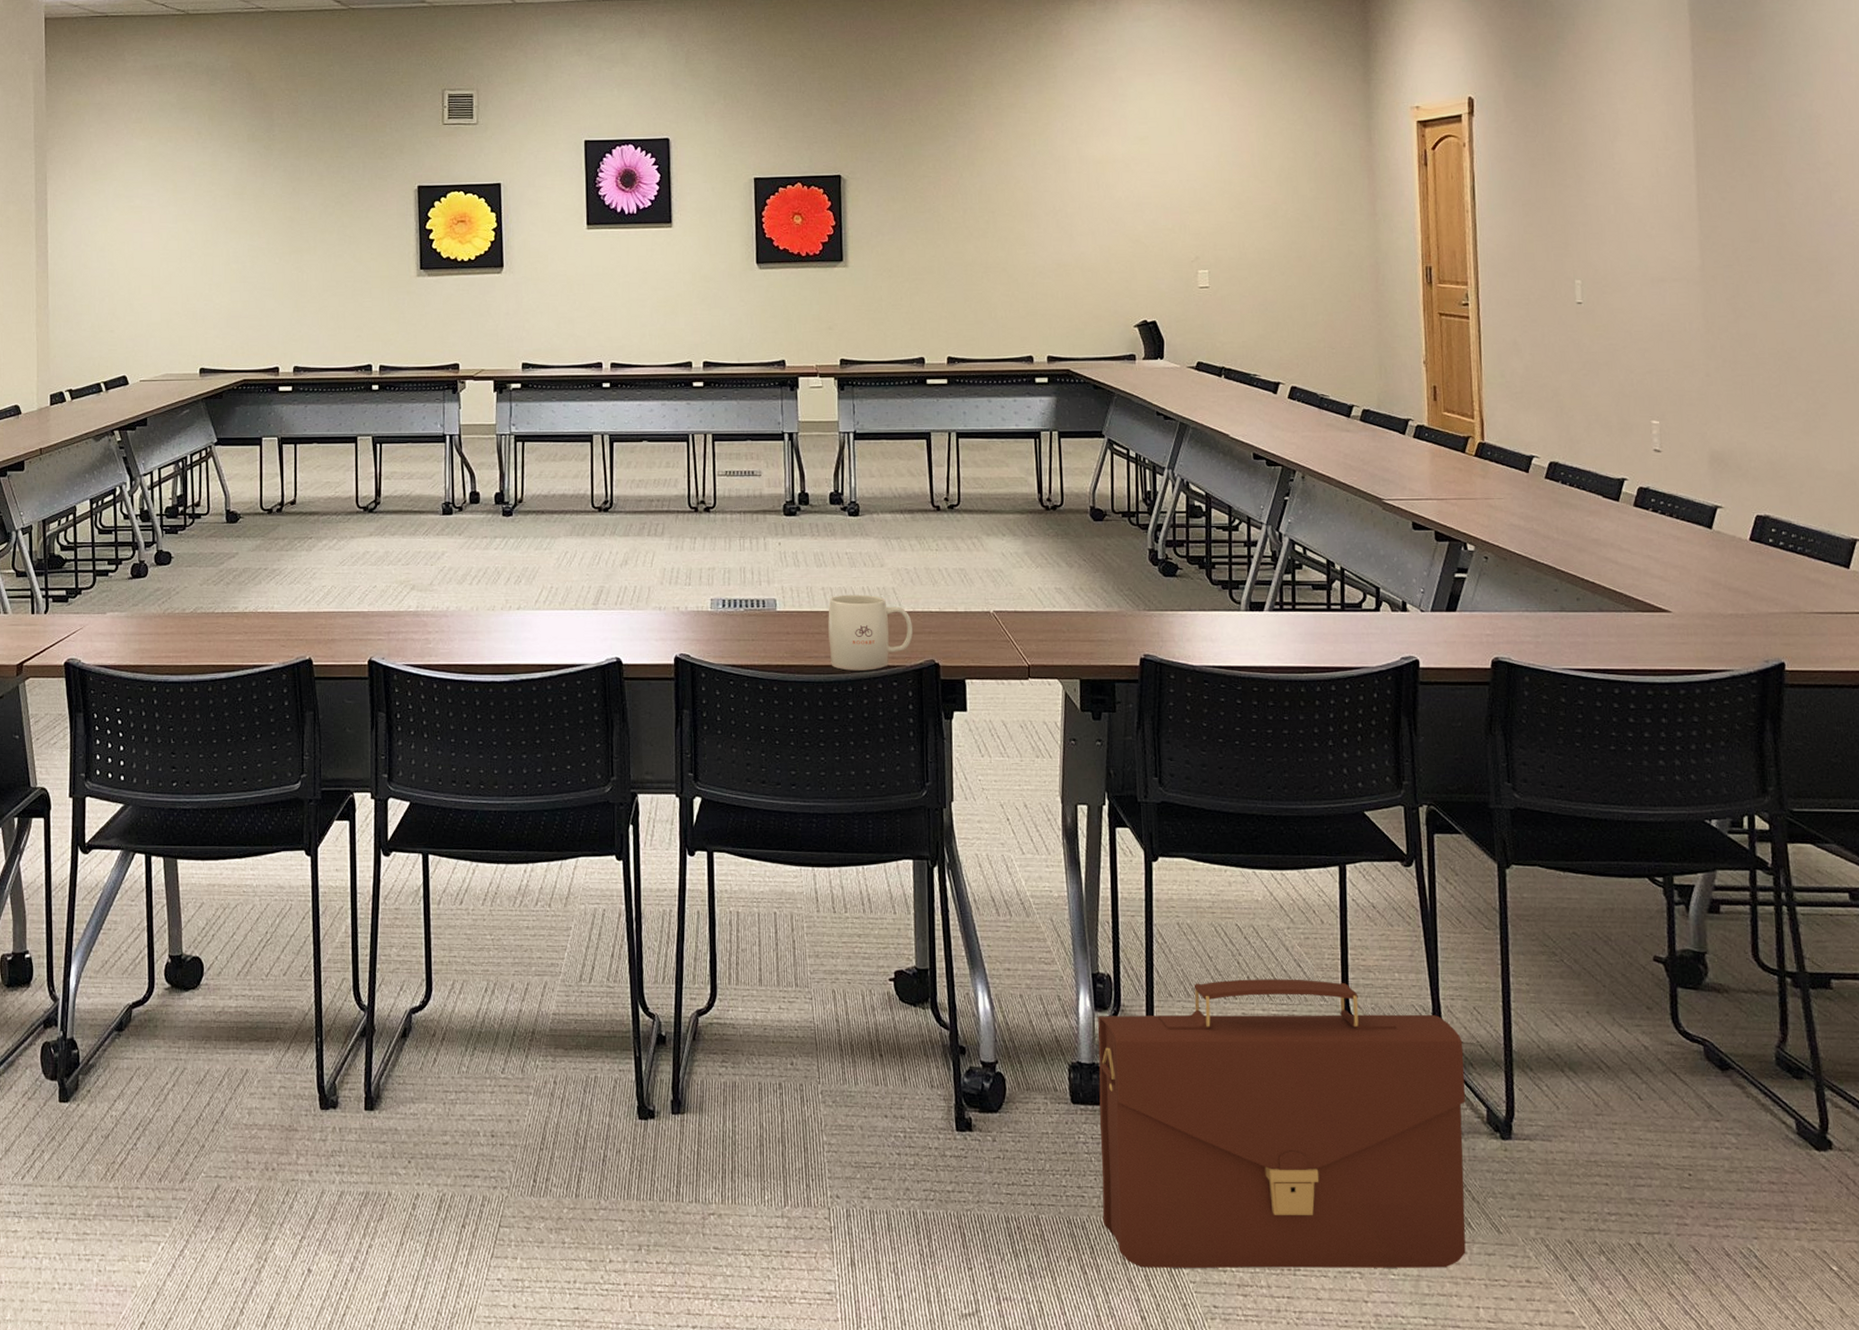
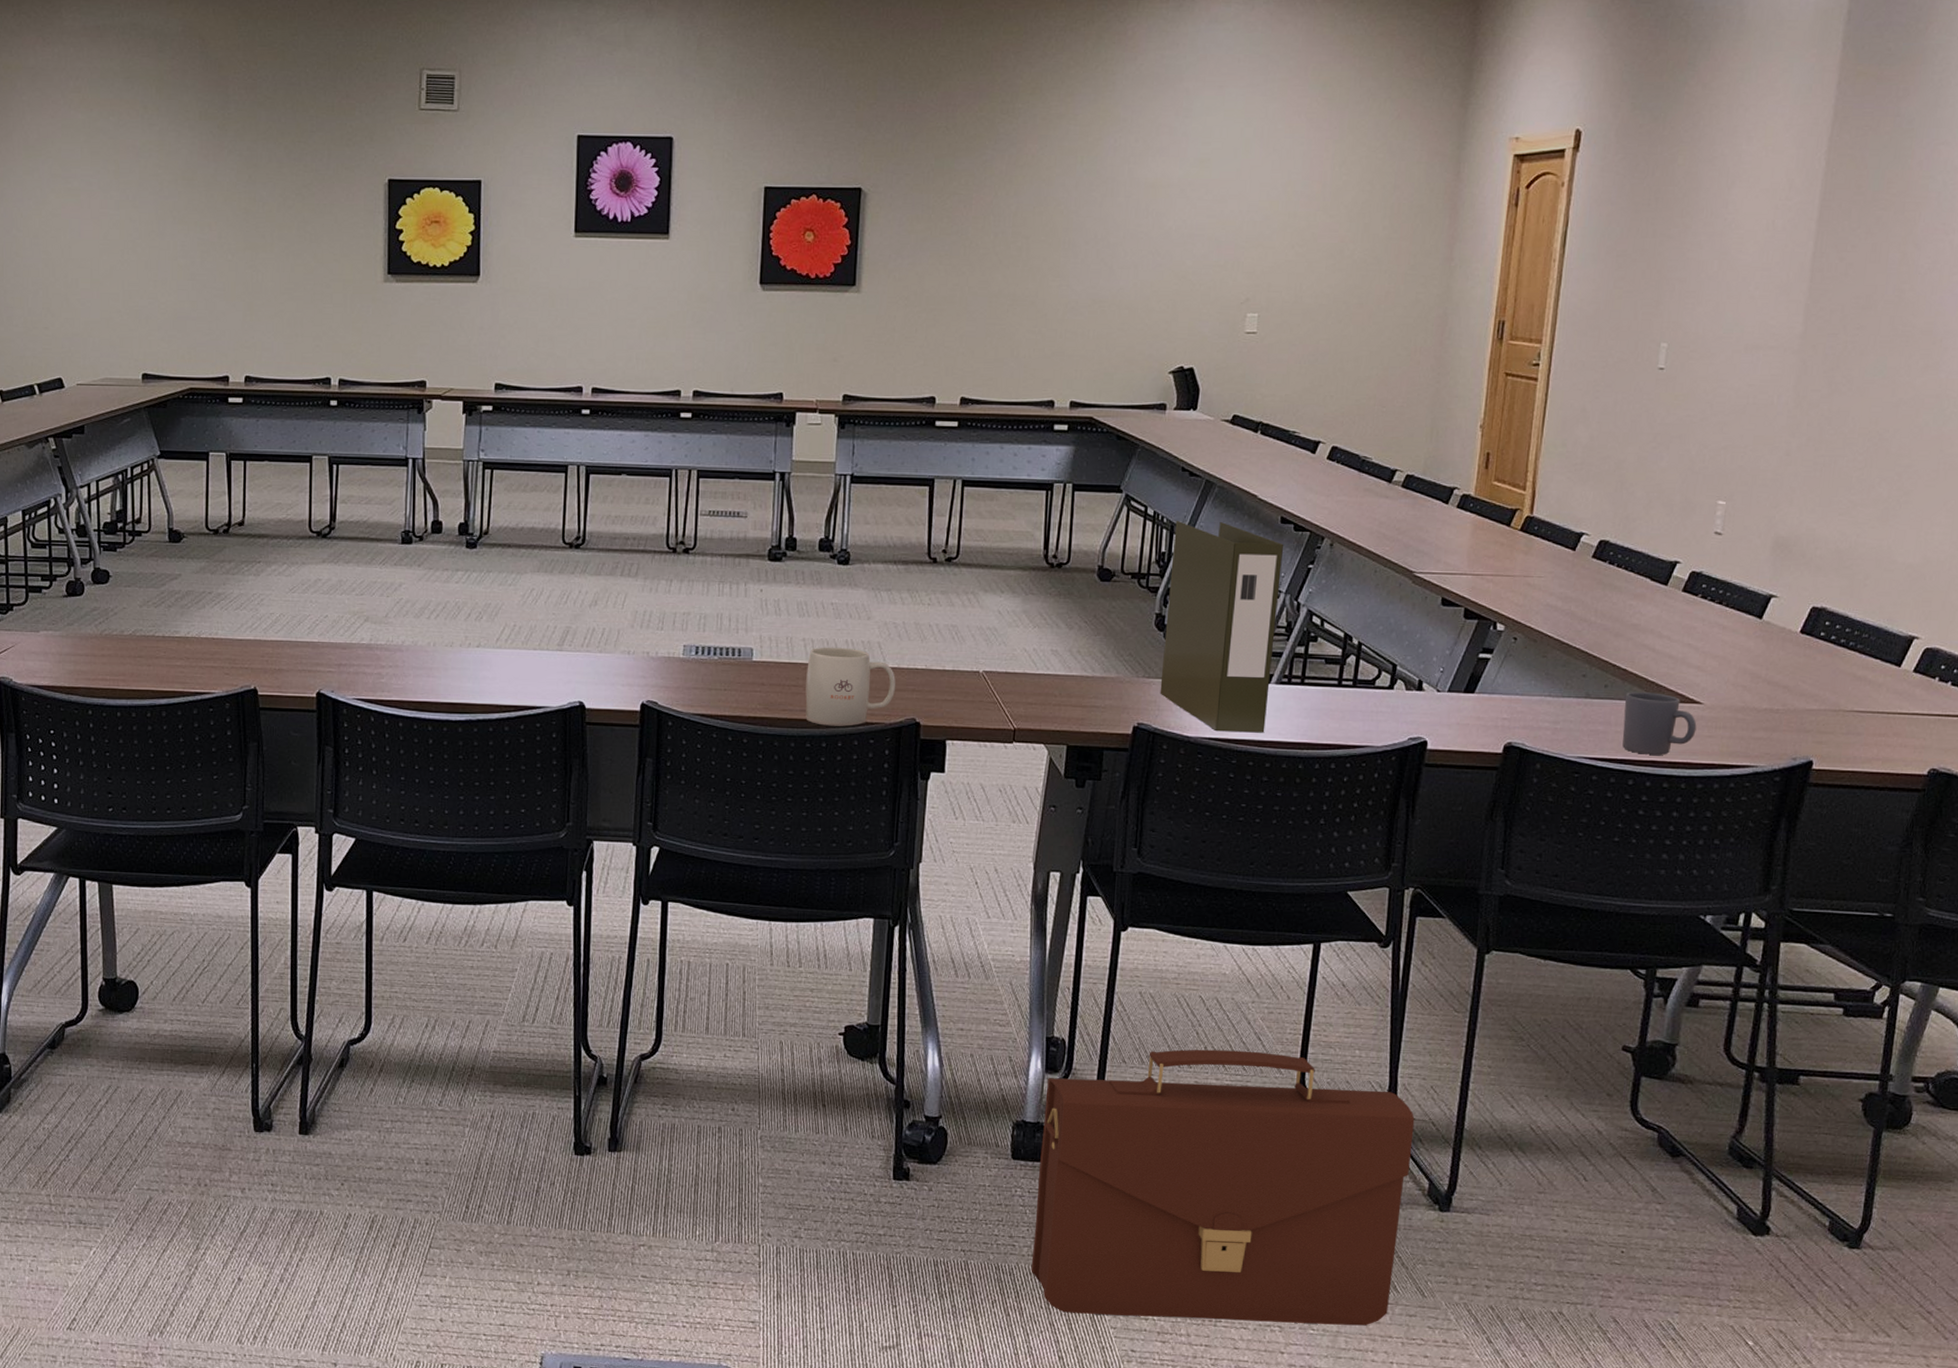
binder: none [1157,461,1265,660] -> present [1160,521,1284,733]
mug: none [1597,603,1670,663] -> present [1622,692,1697,755]

